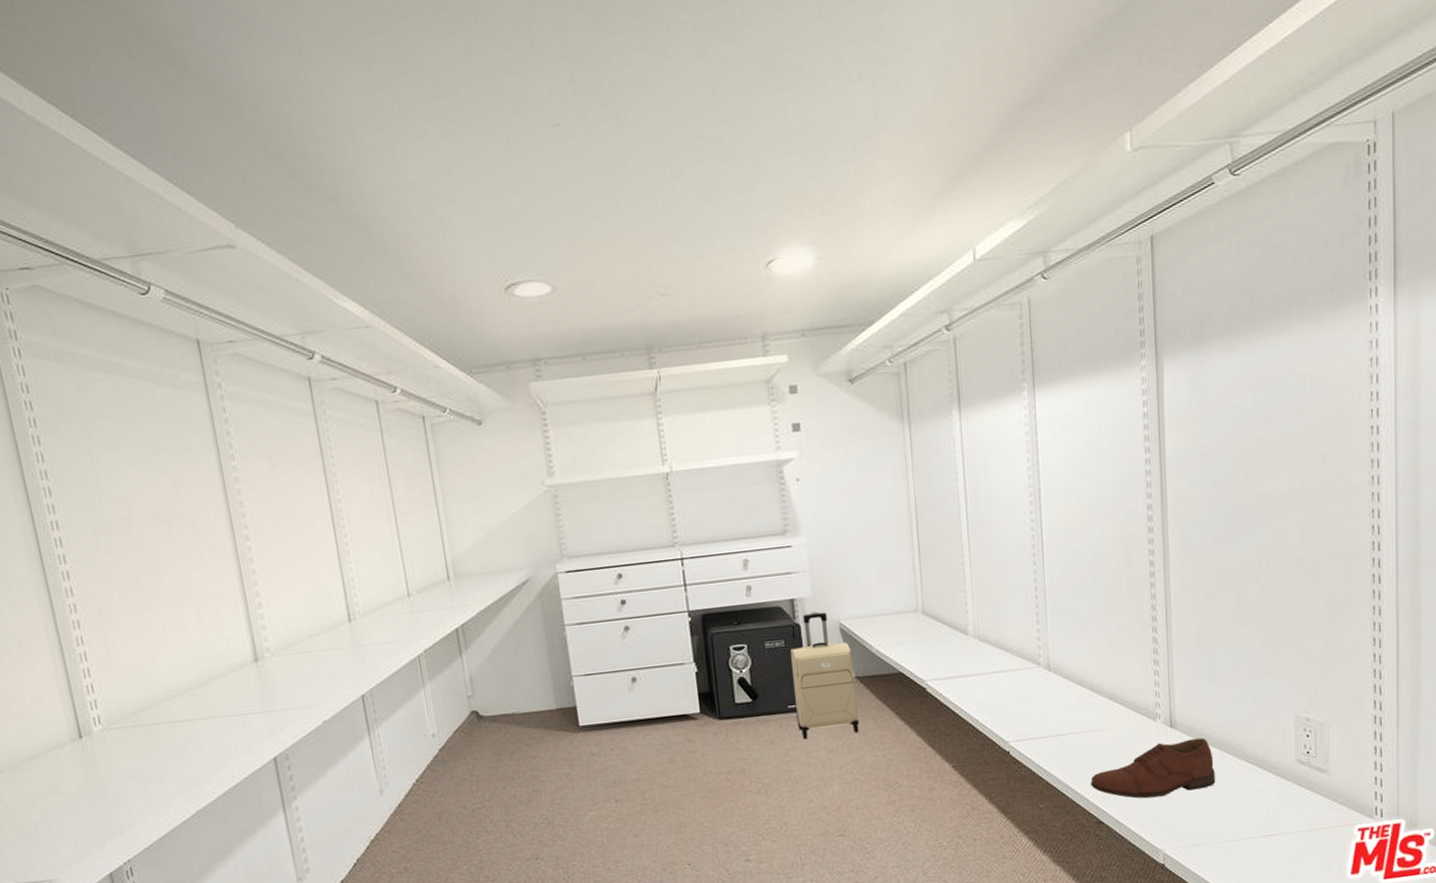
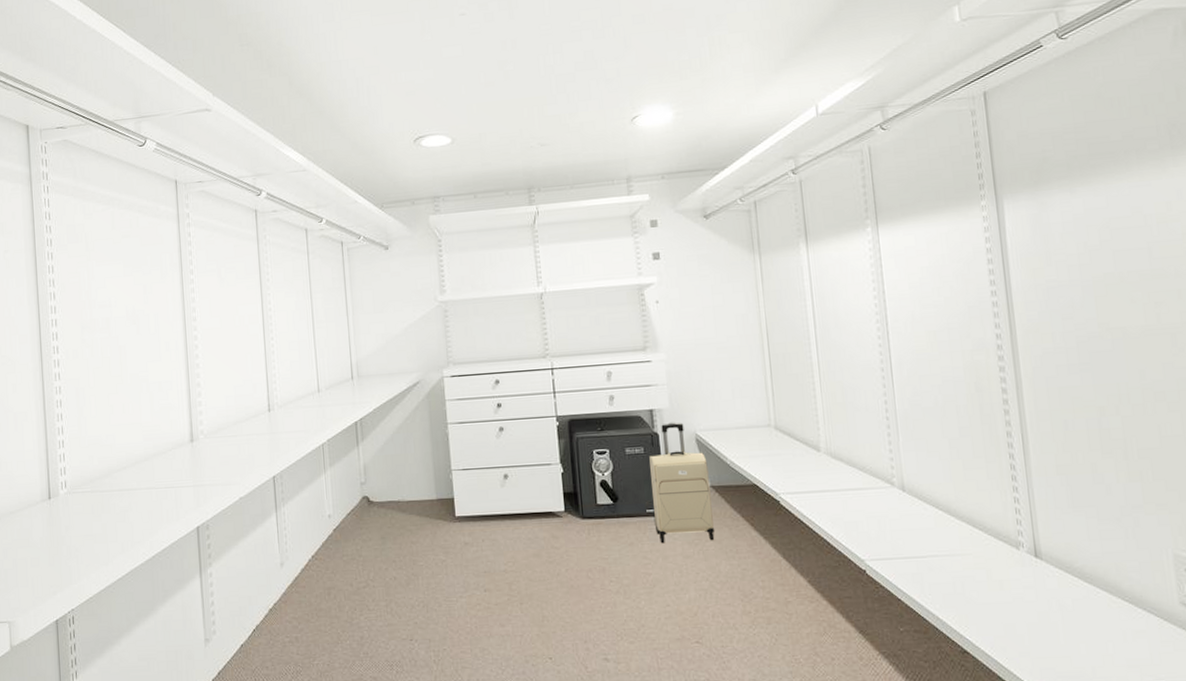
shoe: present [1090,737,1216,799] -> none [952,570,1090,631]

